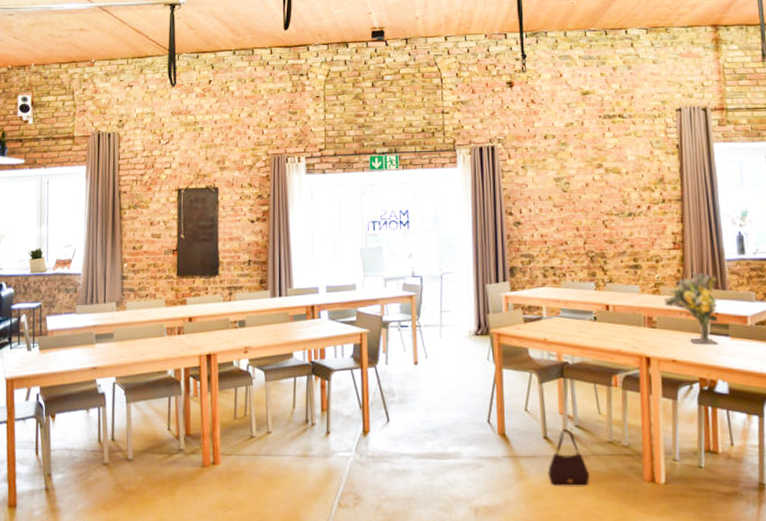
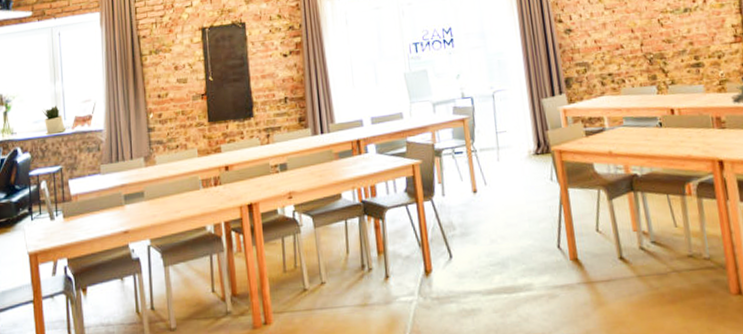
handbag: present [548,429,590,486] -> none [627,246,673,308]

